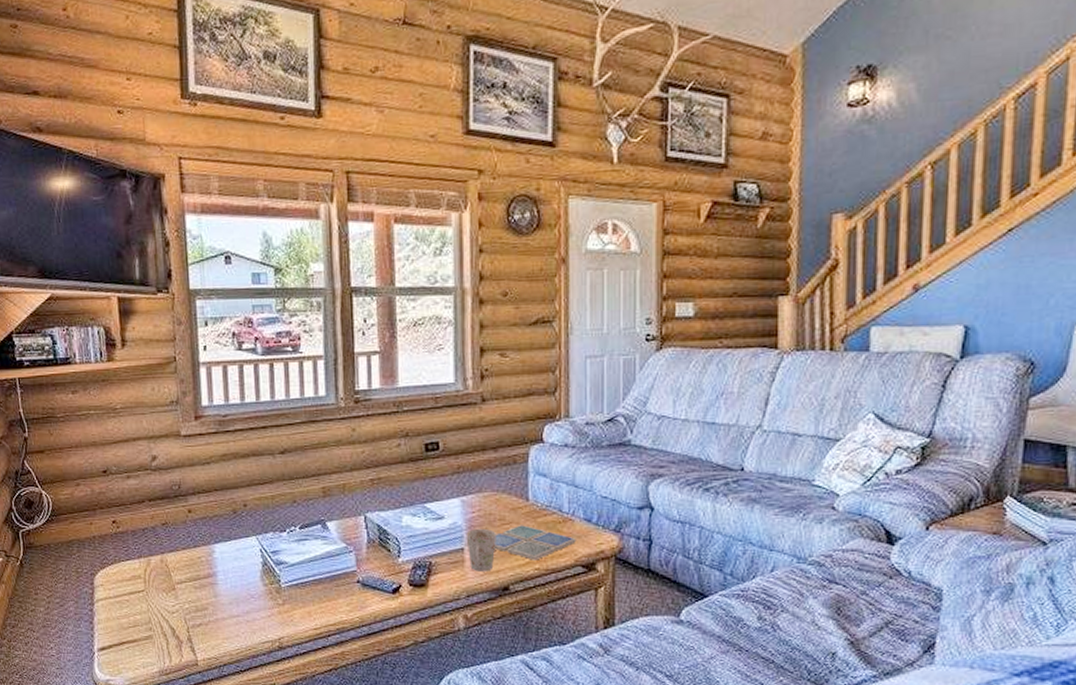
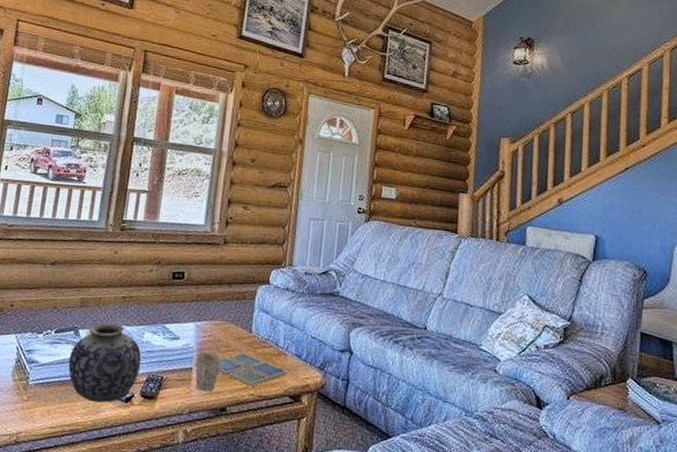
vase: none [321,510,404,597] -> present [68,322,142,403]

